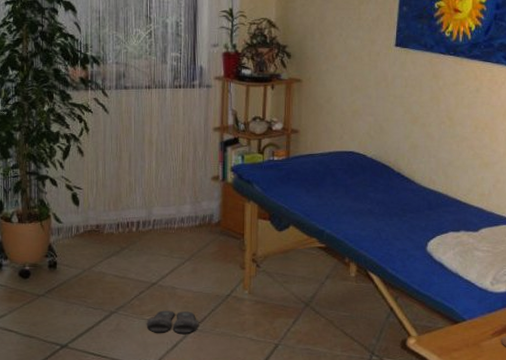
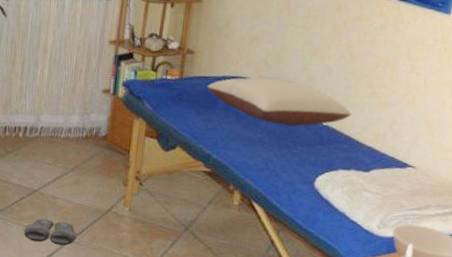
pillow: none [314,149,456,194] -> present [207,77,352,126]

